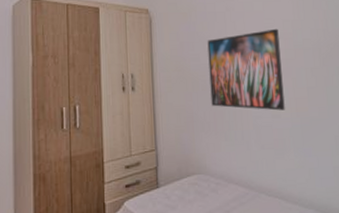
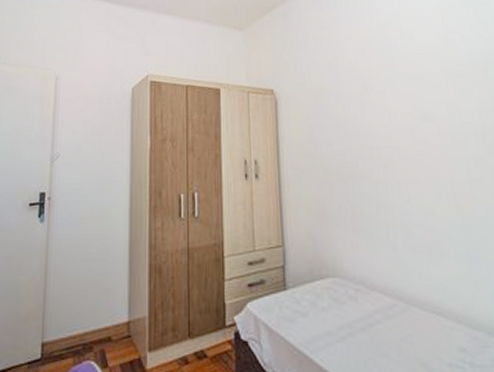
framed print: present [207,28,285,111] -> none [342,110,441,207]

